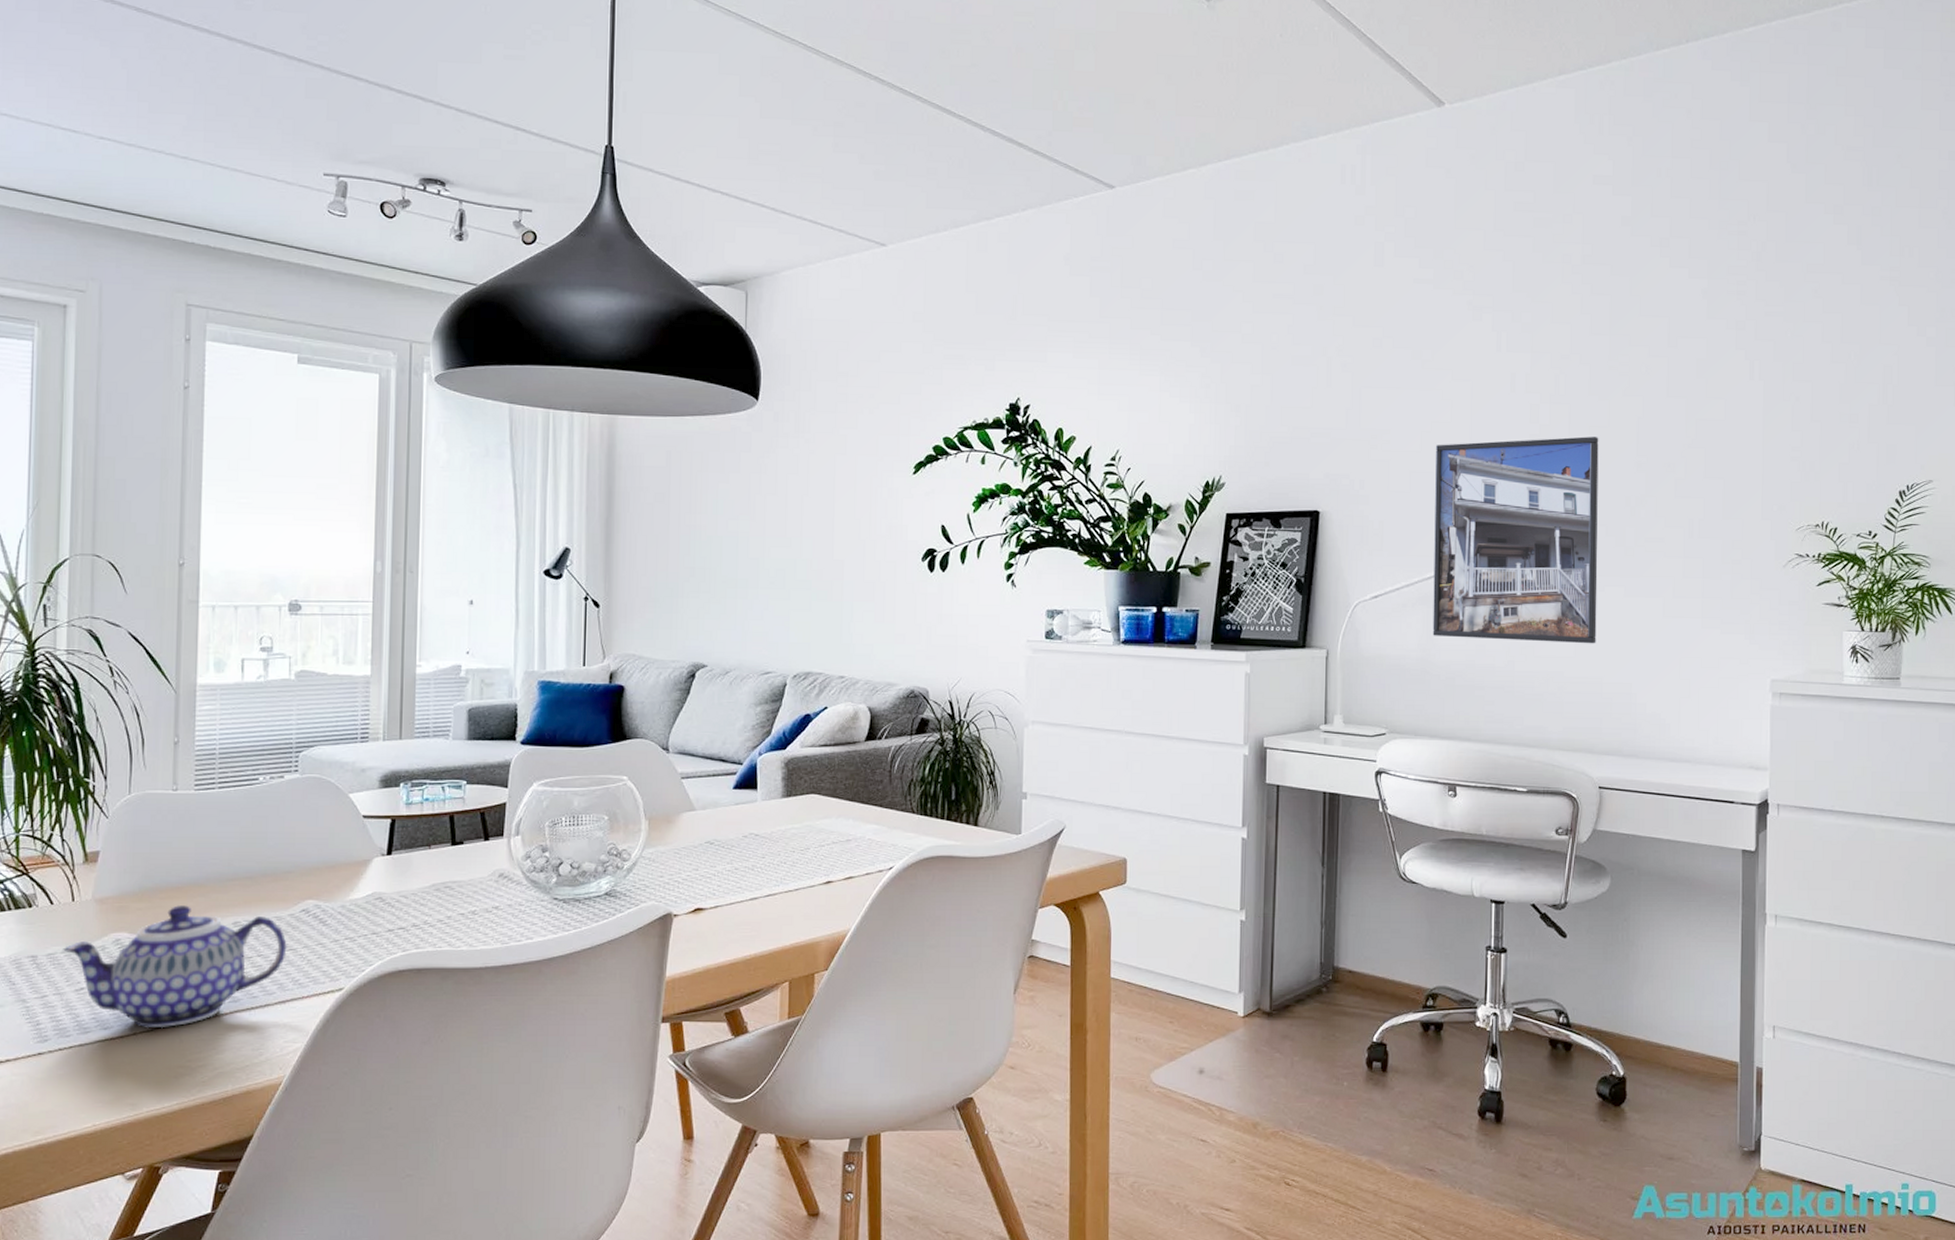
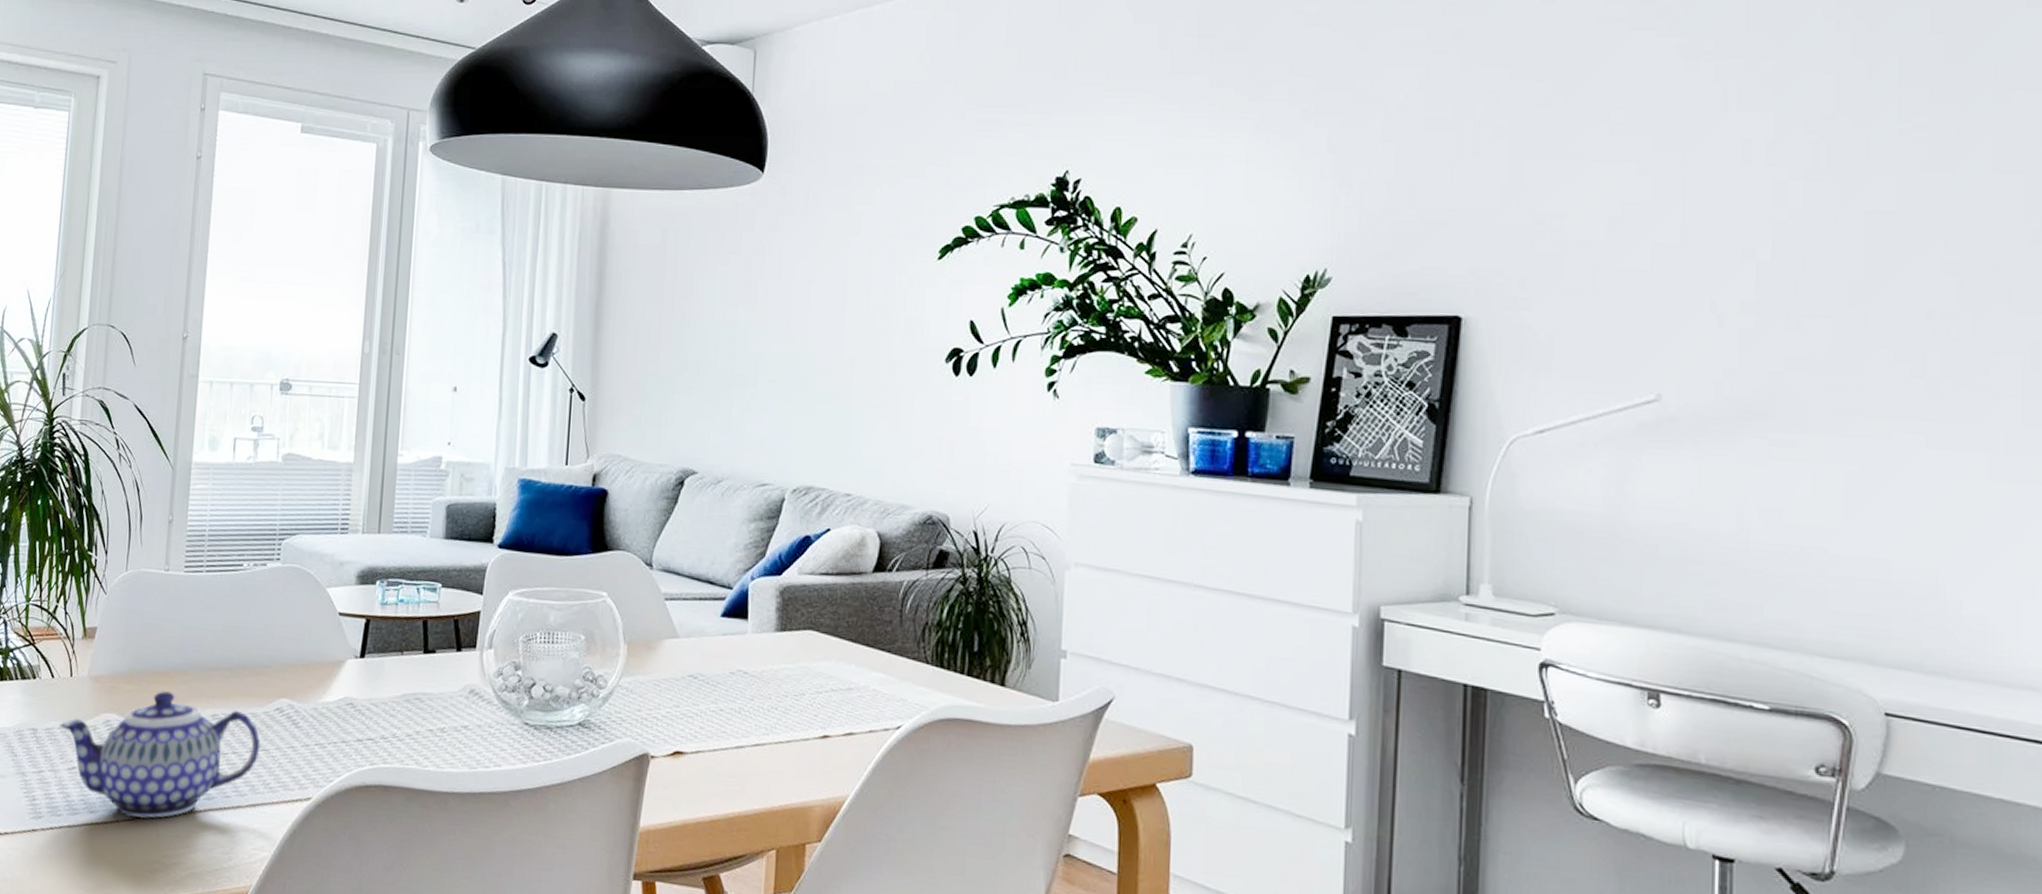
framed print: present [1432,436,1599,644] -> none [1625,225,1882,512]

